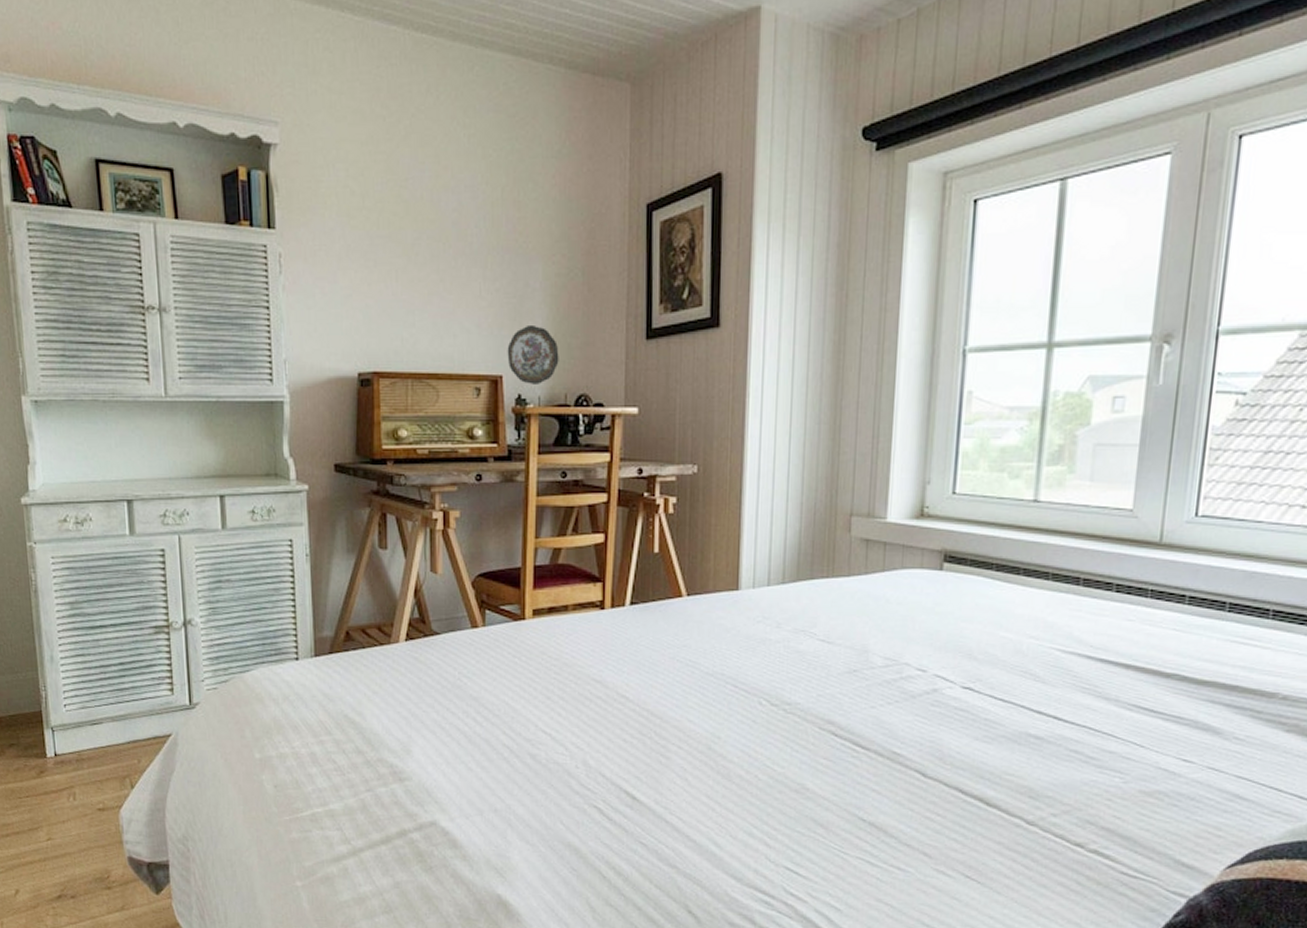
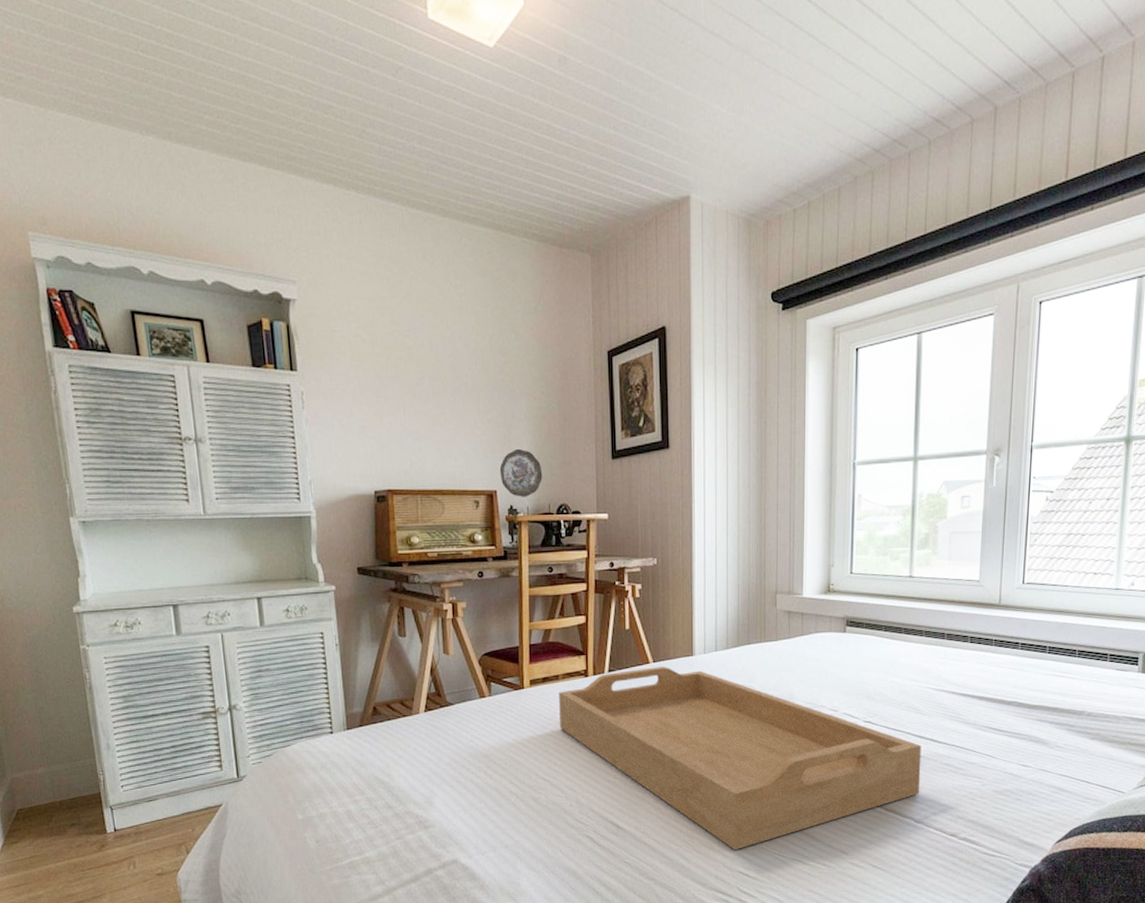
serving tray: none [567,601,1040,839] -> present [559,666,922,850]

